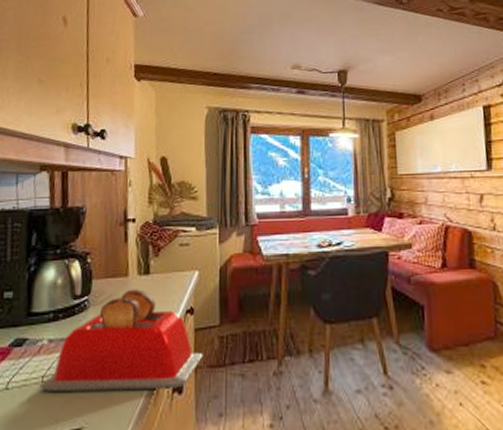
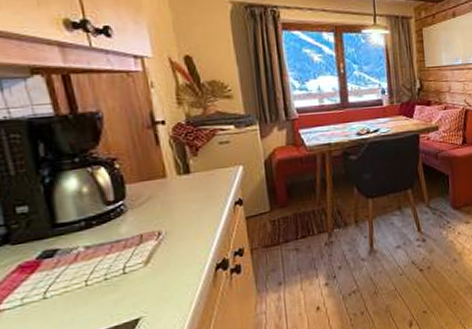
toaster: present [39,289,203,391] -> none [84,188,258,294]

